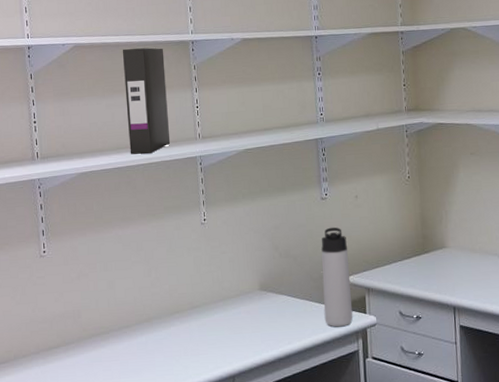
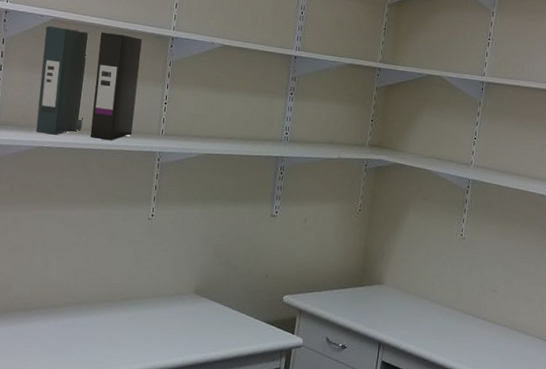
binder: none [69,52,121,159] -> present [36,26,88,135]
thermos bottle: present [321,227,353,327] -> none [252,244,289,343]

